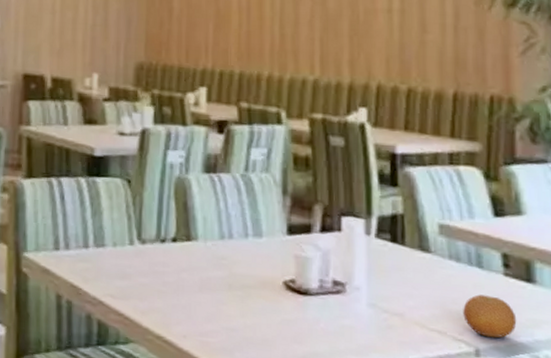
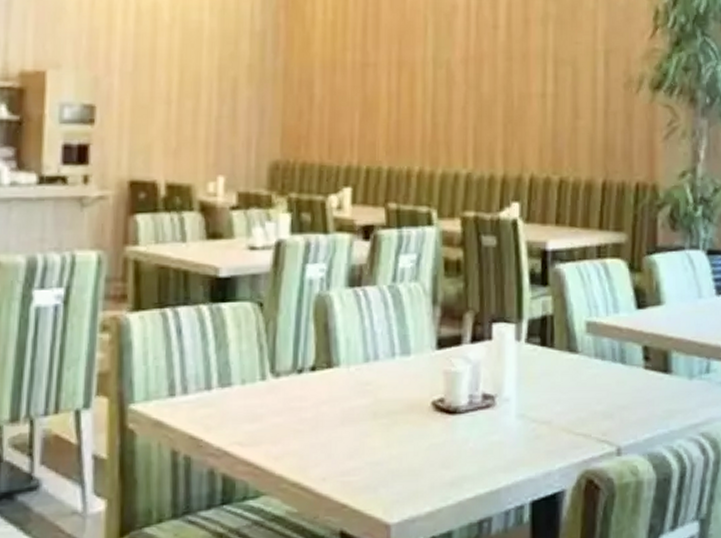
fruit: present [463,294,517,338] -> none [607,391,655,434]

